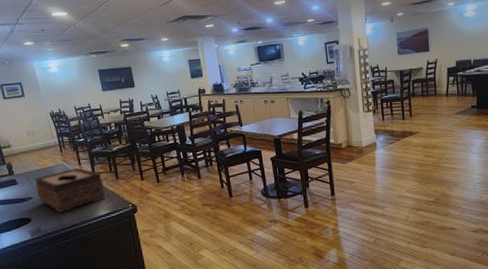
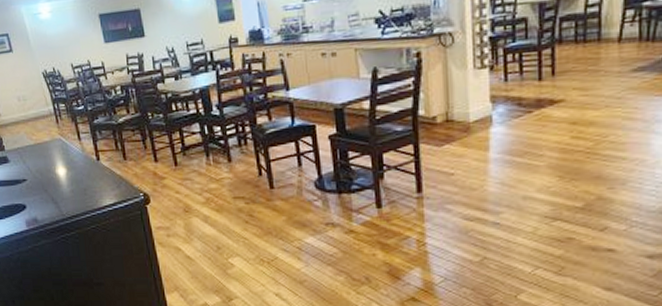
tissue box: present [35,167,106,213] -> none [28,143,112,200]

